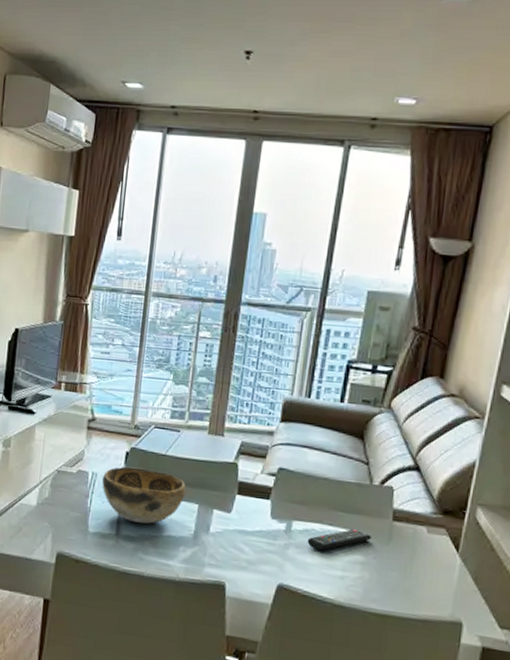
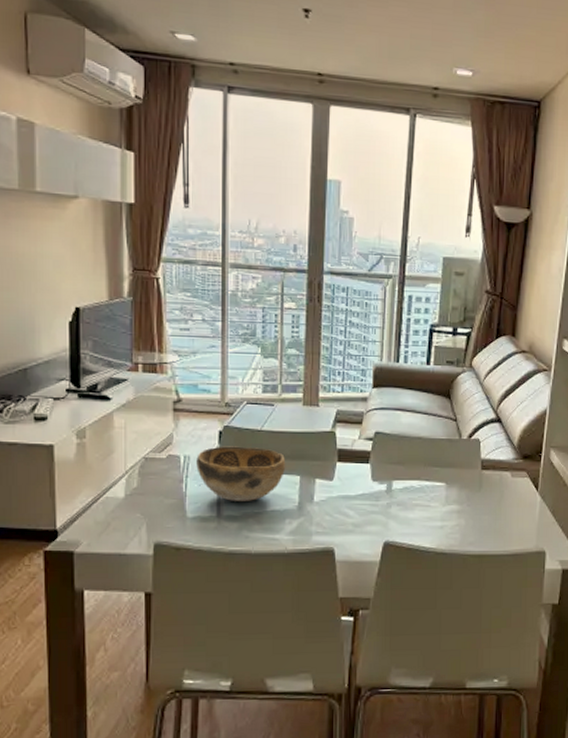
remote control: present [307,528,372,551] -> none [407,481,464,505]

